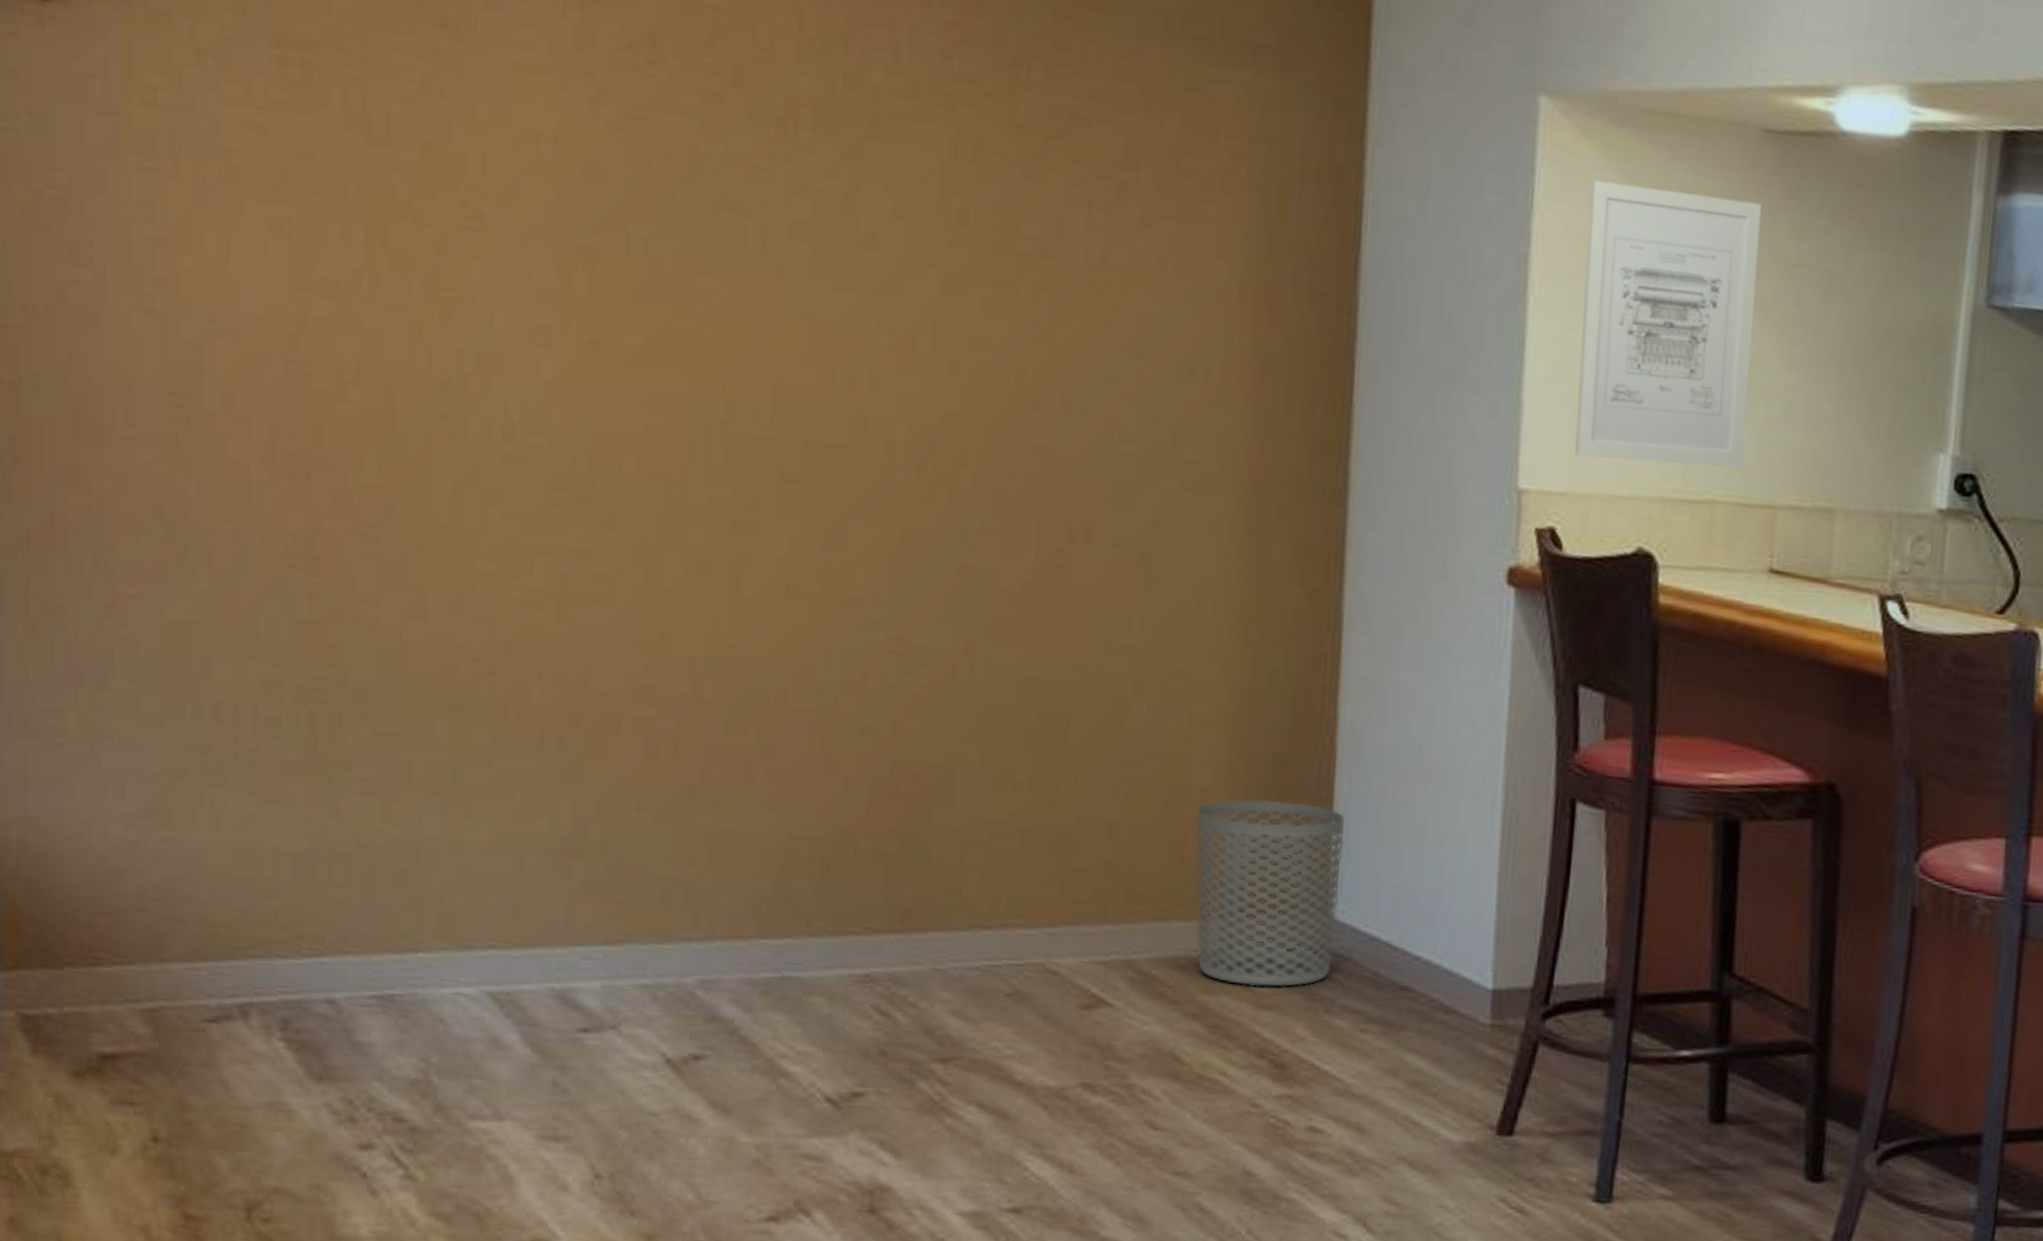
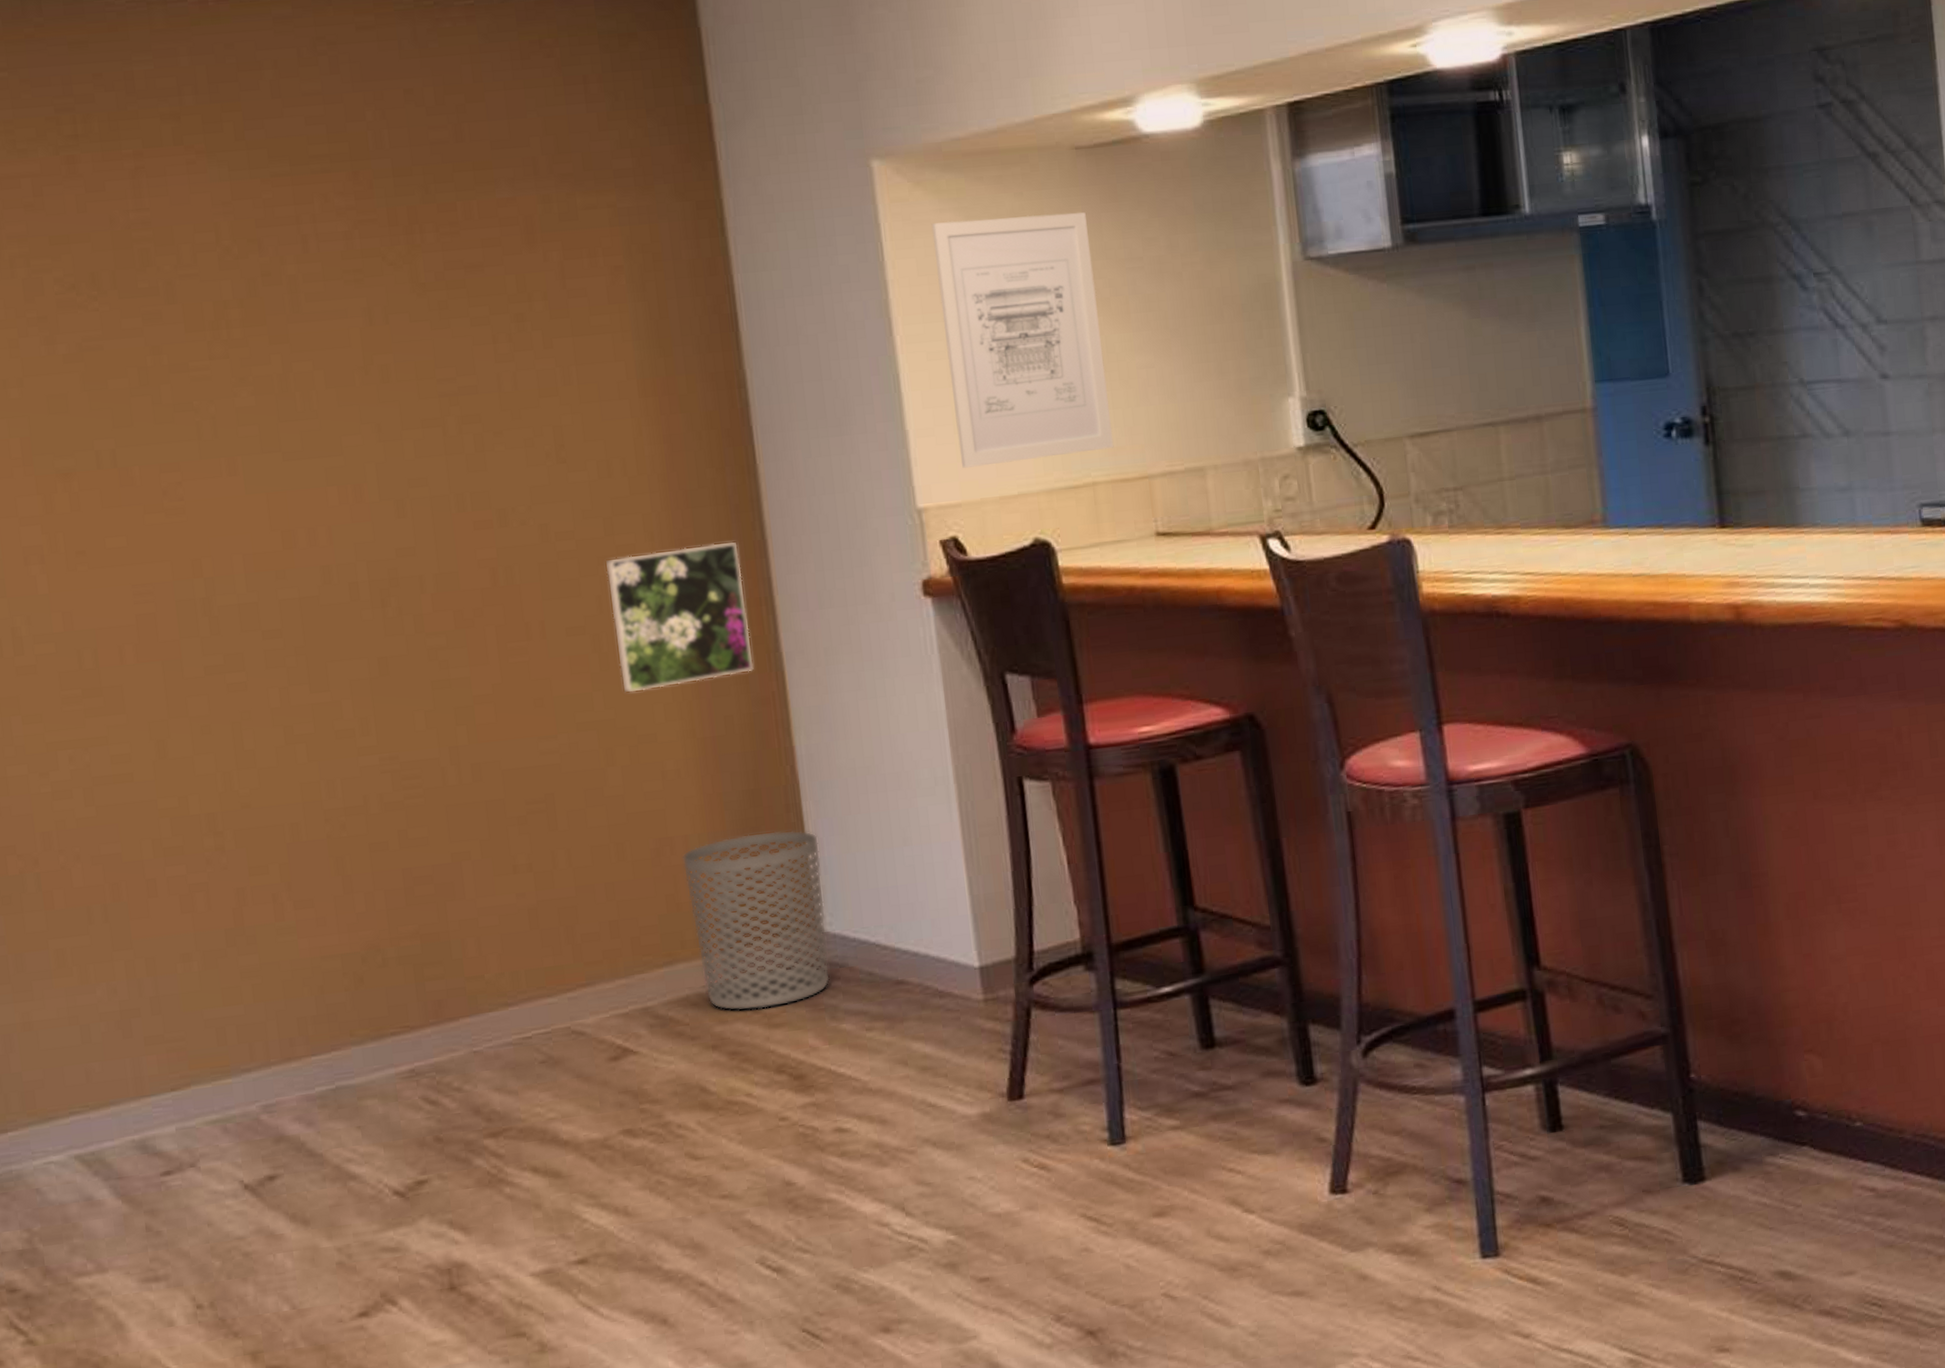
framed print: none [1164,473,1316,627] -> present [606,541,754,693]

